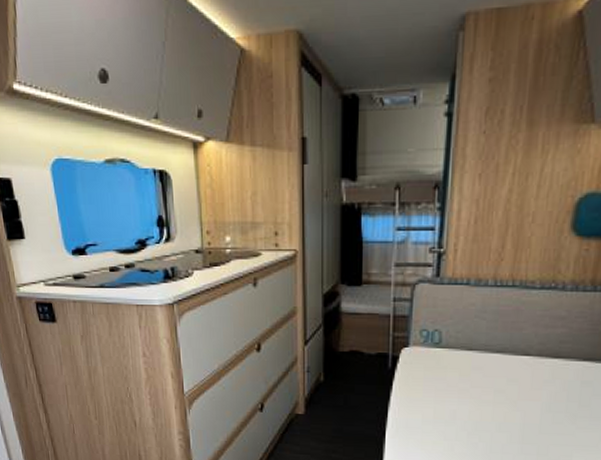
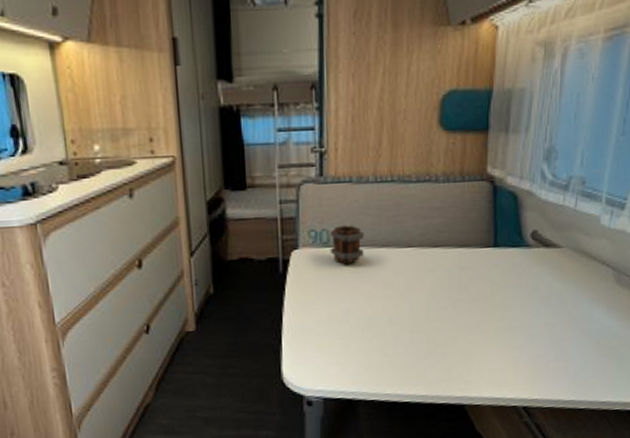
mug: none [441,327,479,367] -> present [330,225,365,265]

